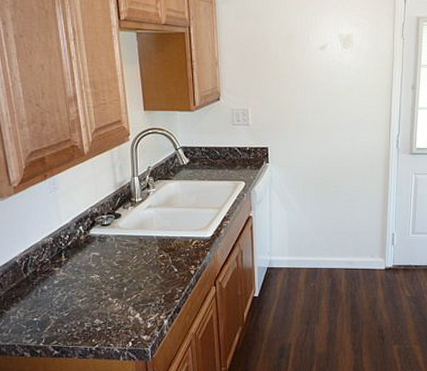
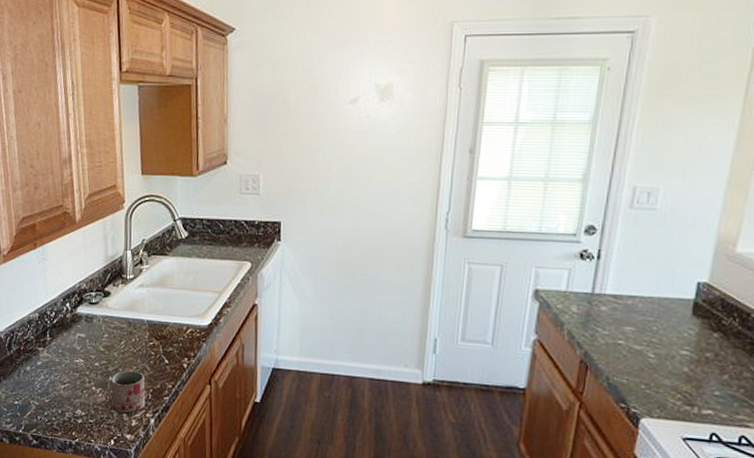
mug: none [126,279,159,318] -> present [111,368,146,414]

